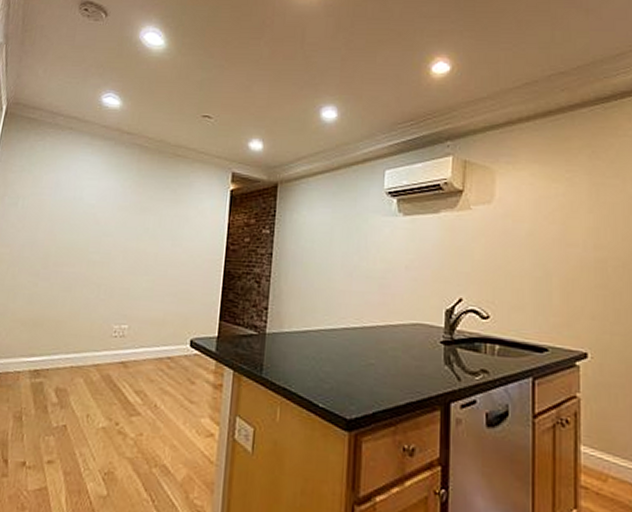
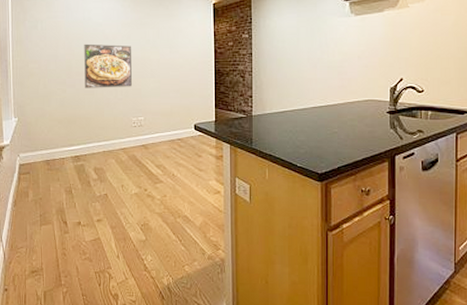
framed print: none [61,228,125,285] -> present [84,43,132,88]

